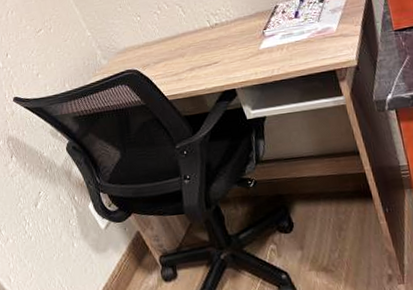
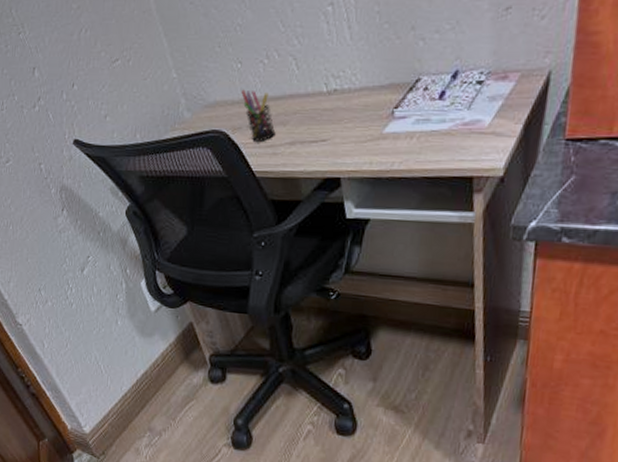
pen holder: none [144,34,177,73] -> present [241,89,276,141]

